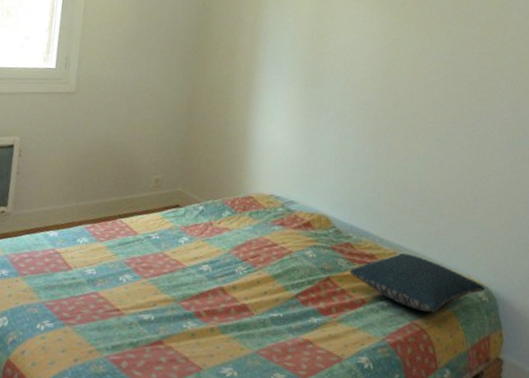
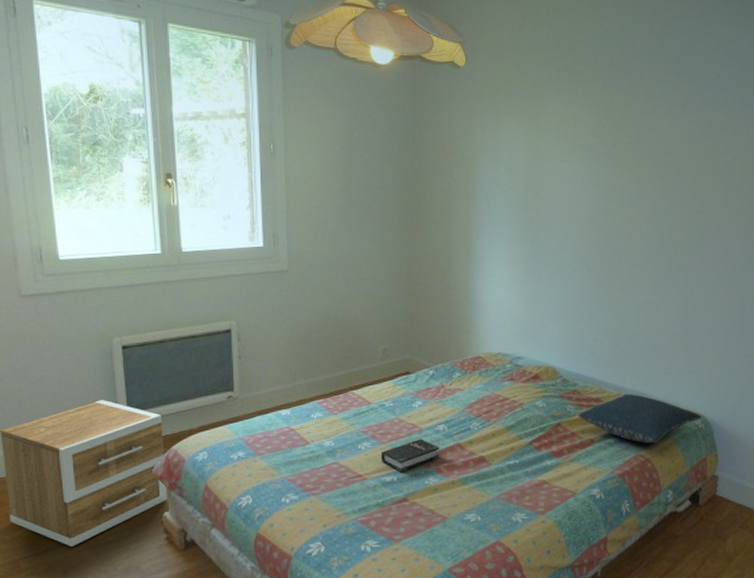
hardback book: none [140,277,201,312] -> present [381,439,439,473]

